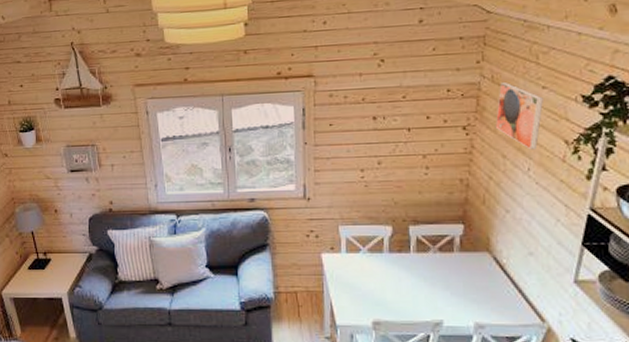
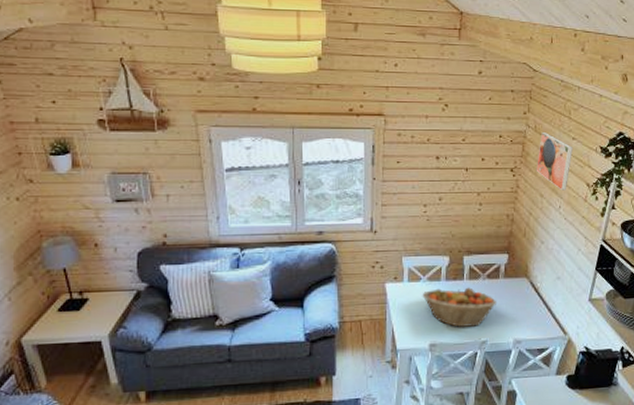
fruit basket: none [362,261,453,305] -> present [422,287,498,327]

